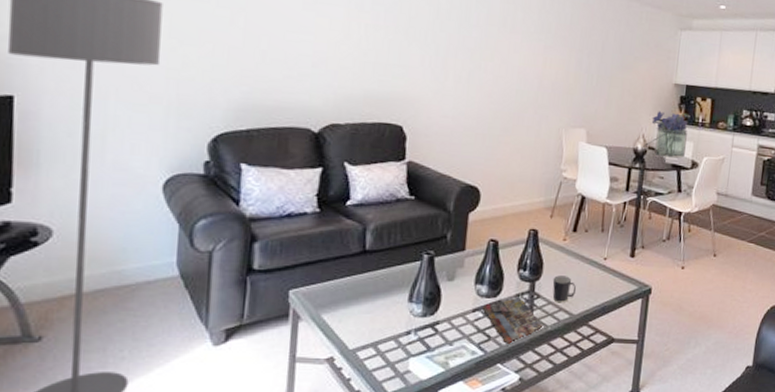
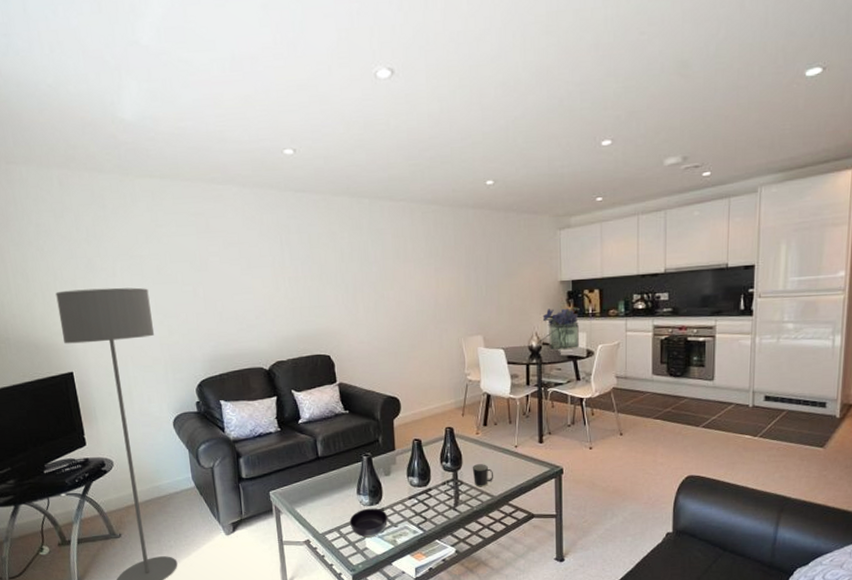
bowl: none [391,320,443,357] -> present [349,508,388,538]
magazine: present [482,296,545,347] -> none [416,484,471,526]

